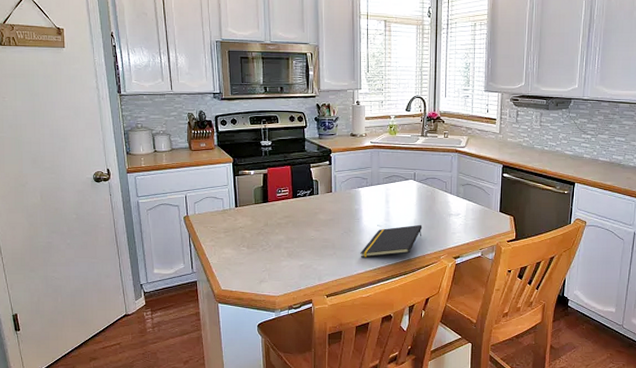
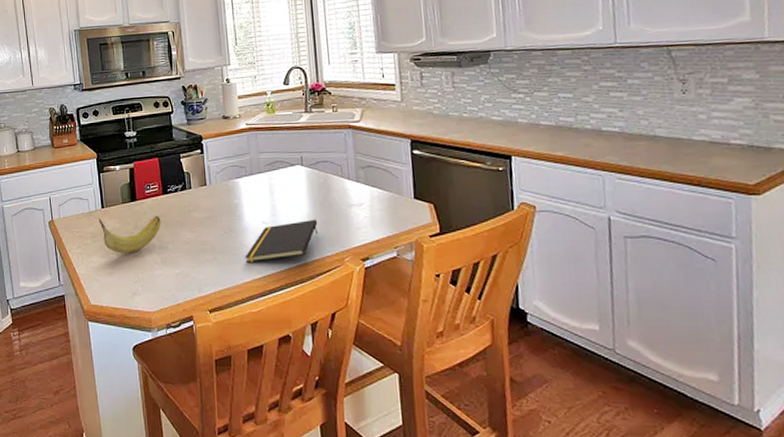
fruit: none [232,215,289,247] -> present [99,215,161,254]

